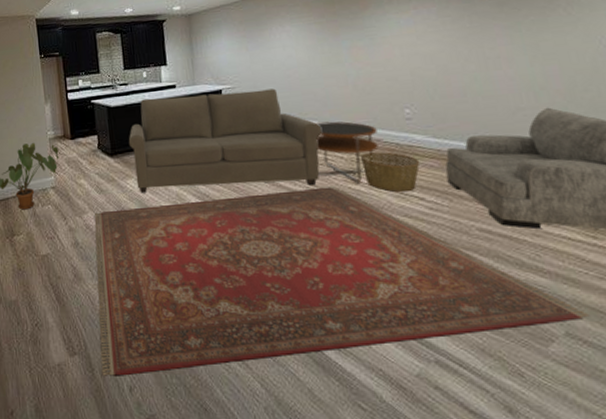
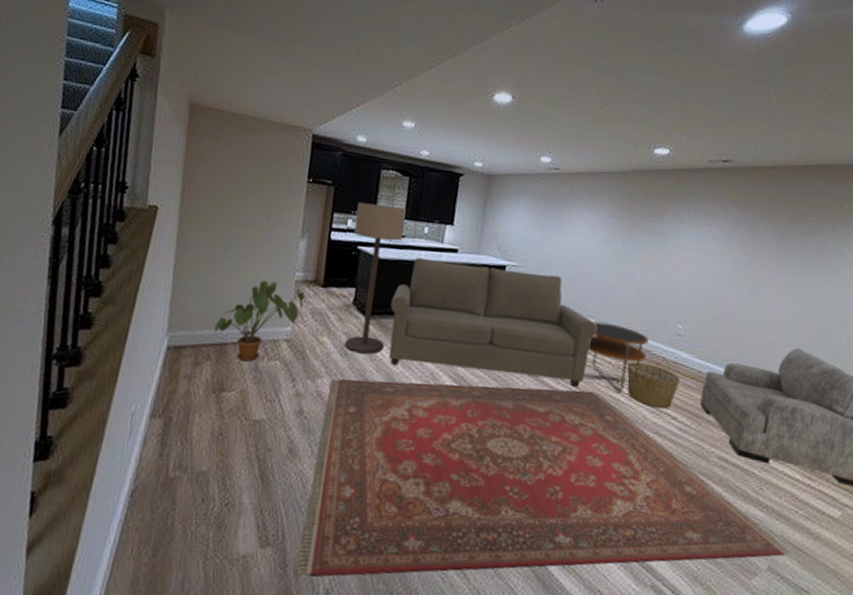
floor lamp: none [83,60,131,189] -> present [345,202,406,355]

